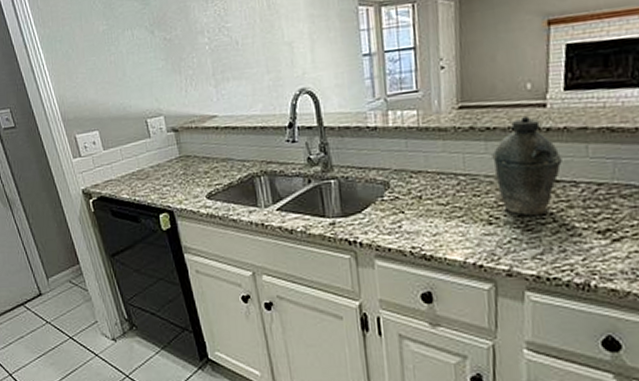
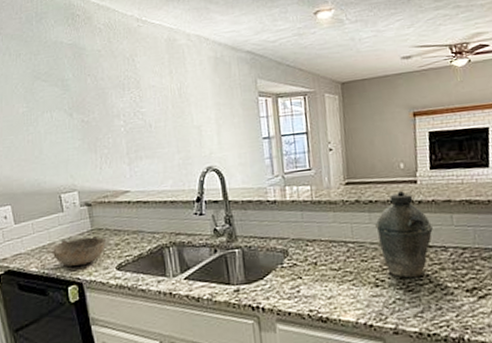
bowl: none [141,162,196,194] -> present [52,235,107,266]

